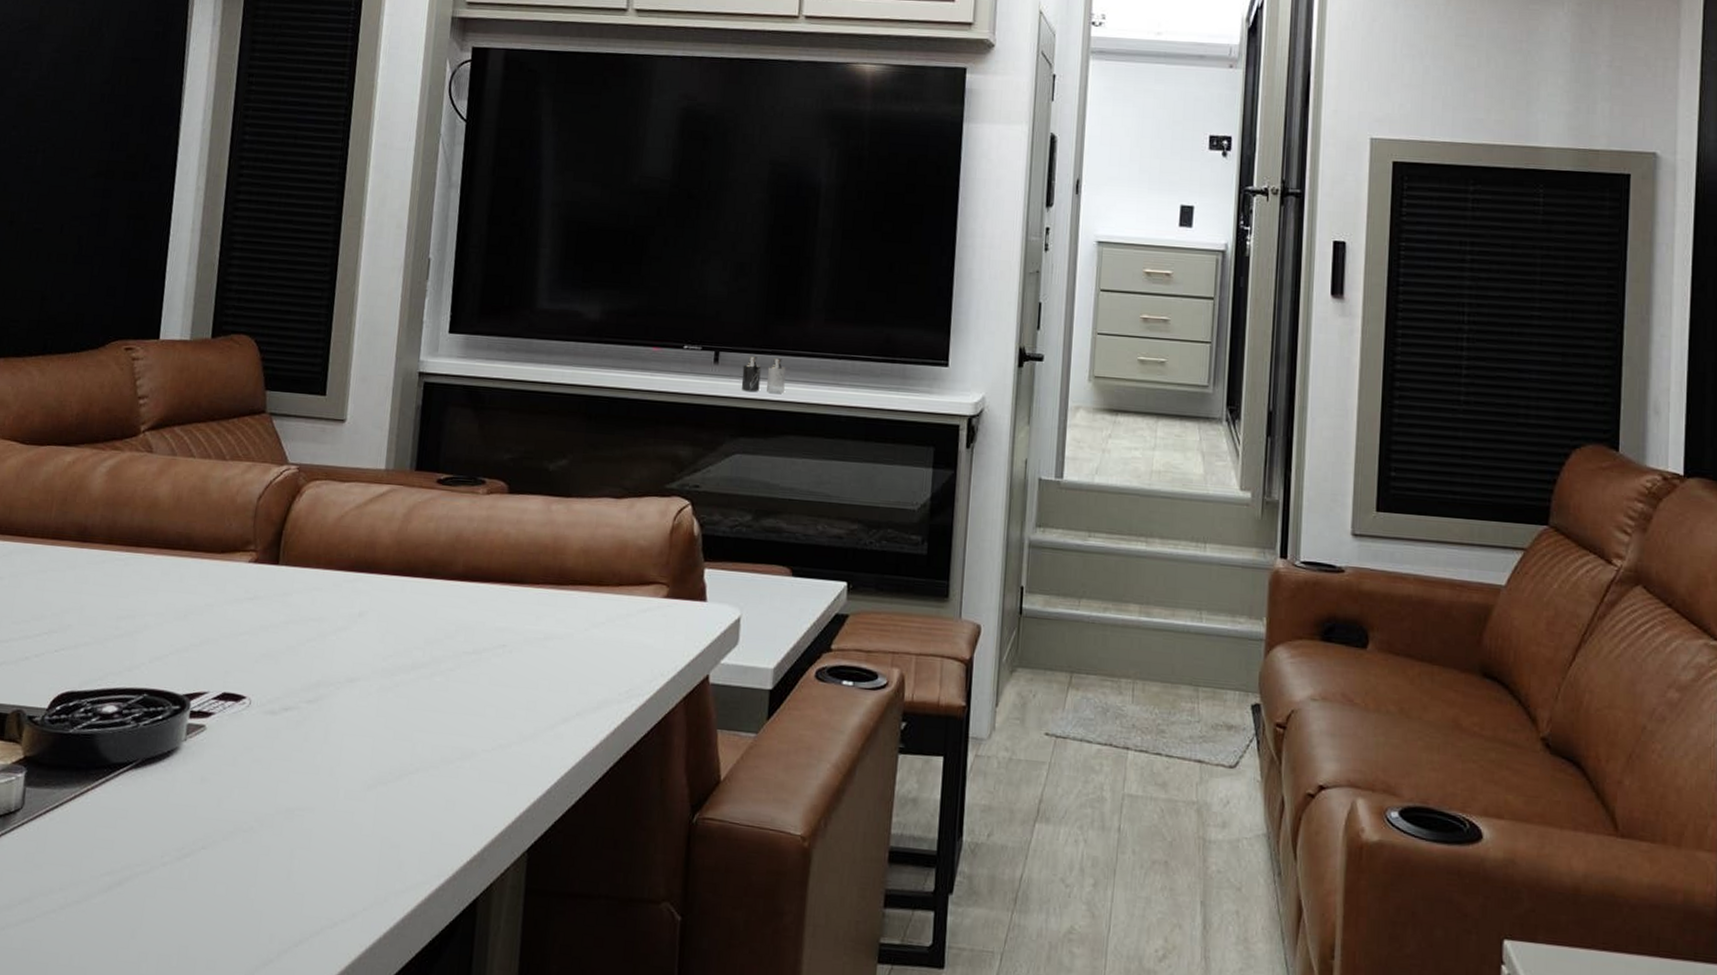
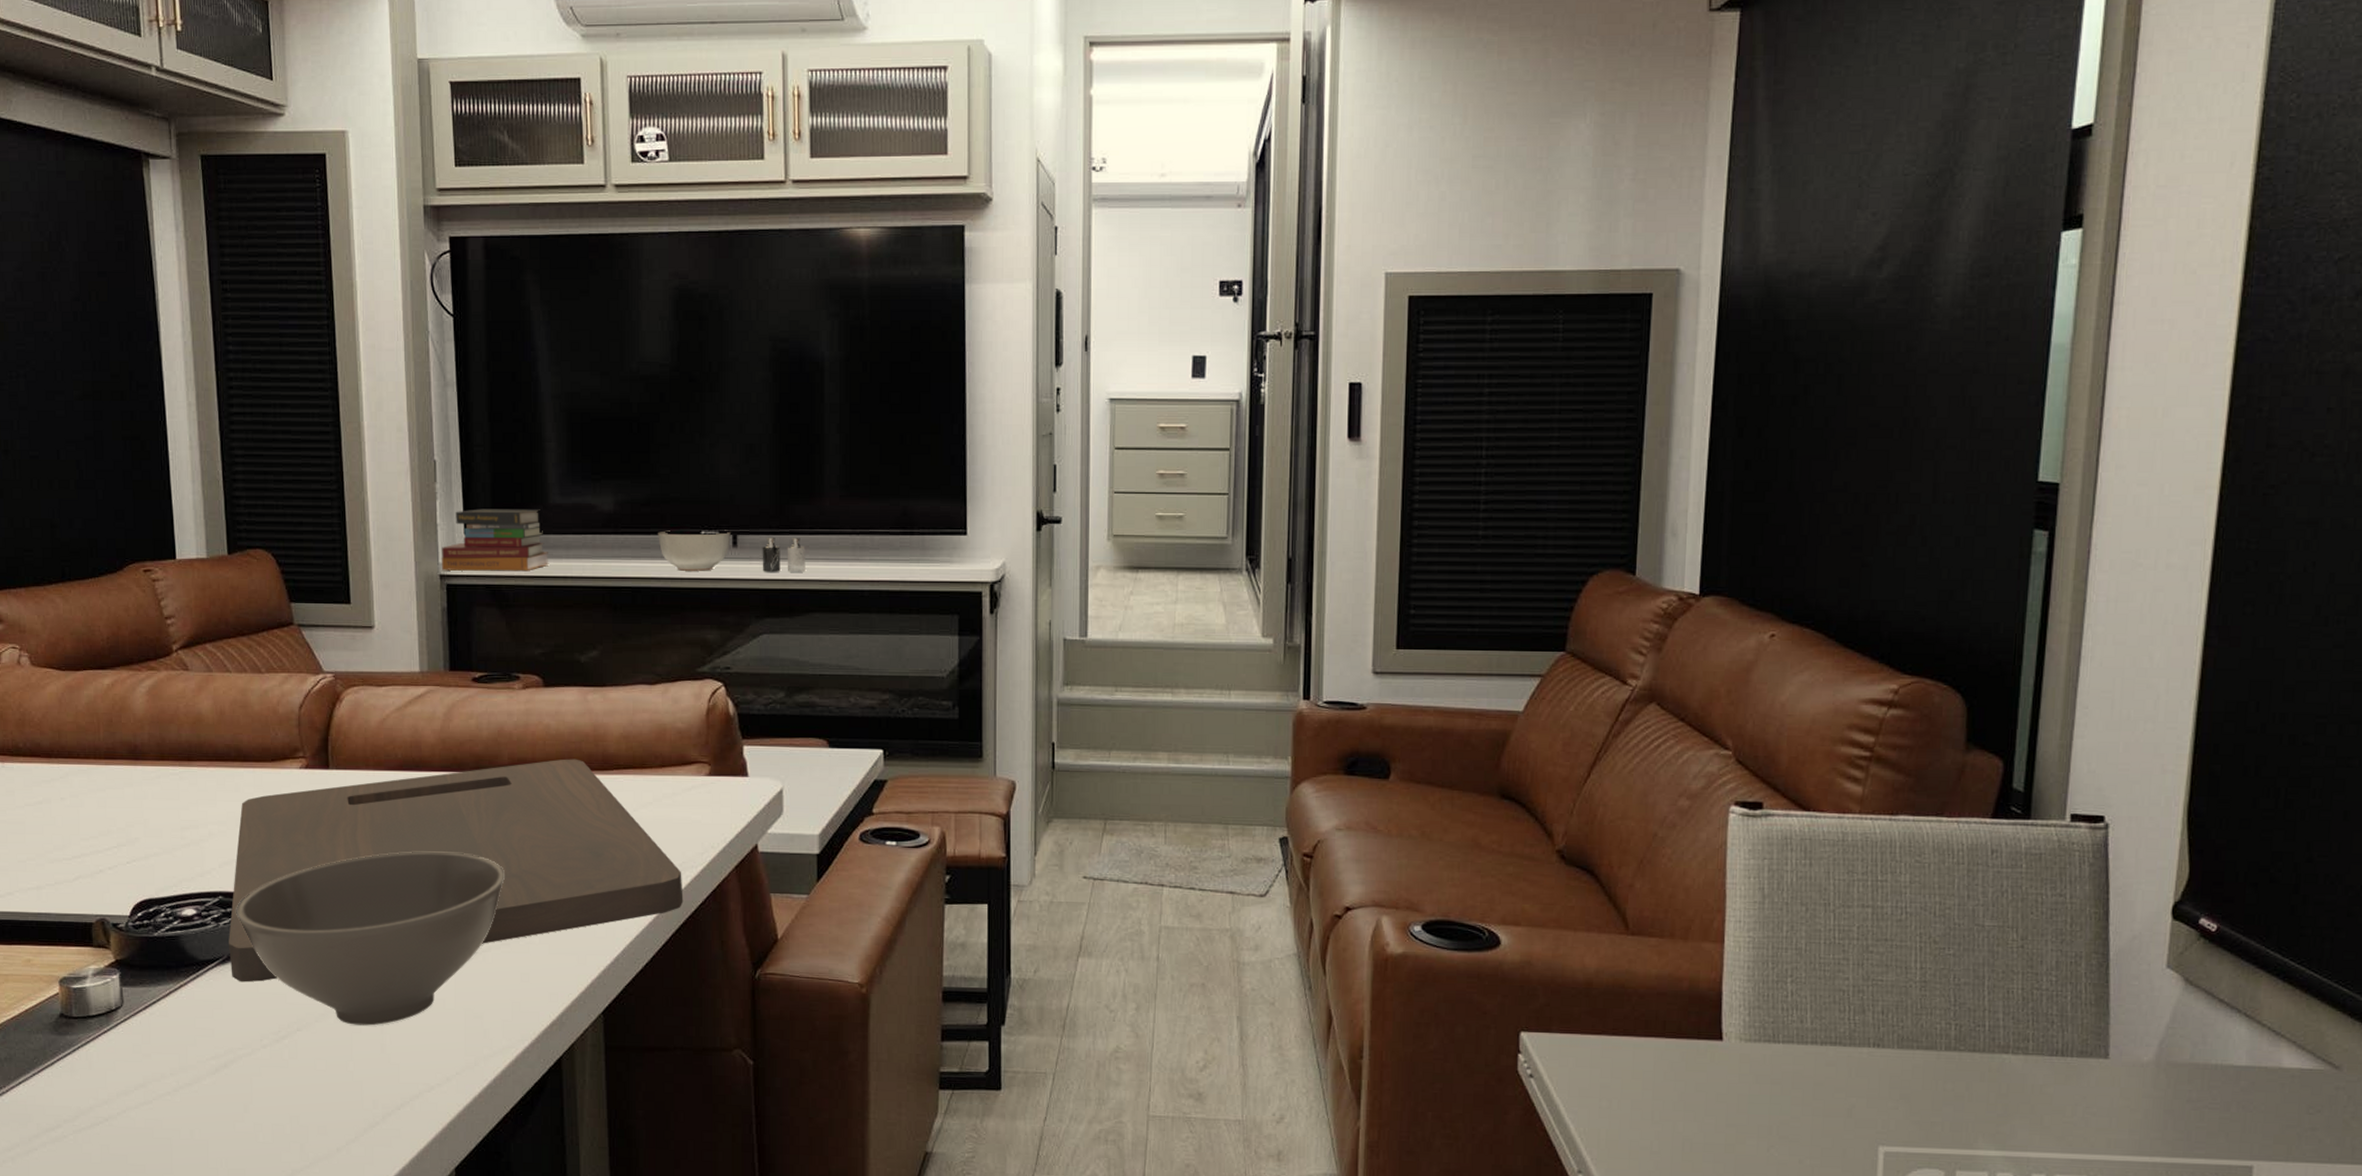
cutting board: none [143,570,628,791] -> present [229,759,684,982]
bowl: none [158,658,445,848] -> present [236,851,506,1026]
books: none [421,309,530,374] -> present [441,509,550,571]
bowl: none [640,342,714,386] -> present [658,530,731,571]

